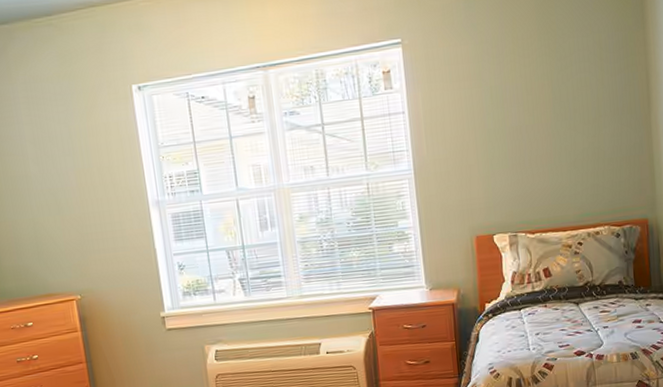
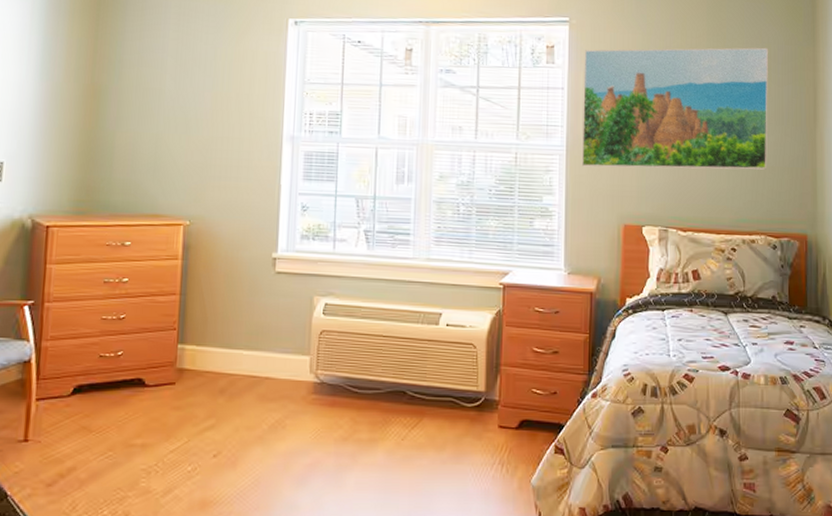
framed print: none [419,38,606,187] -> present [581,47,769,170]

